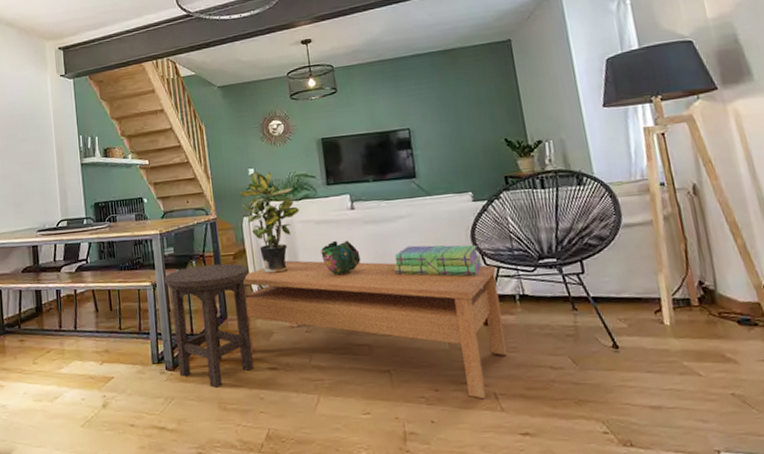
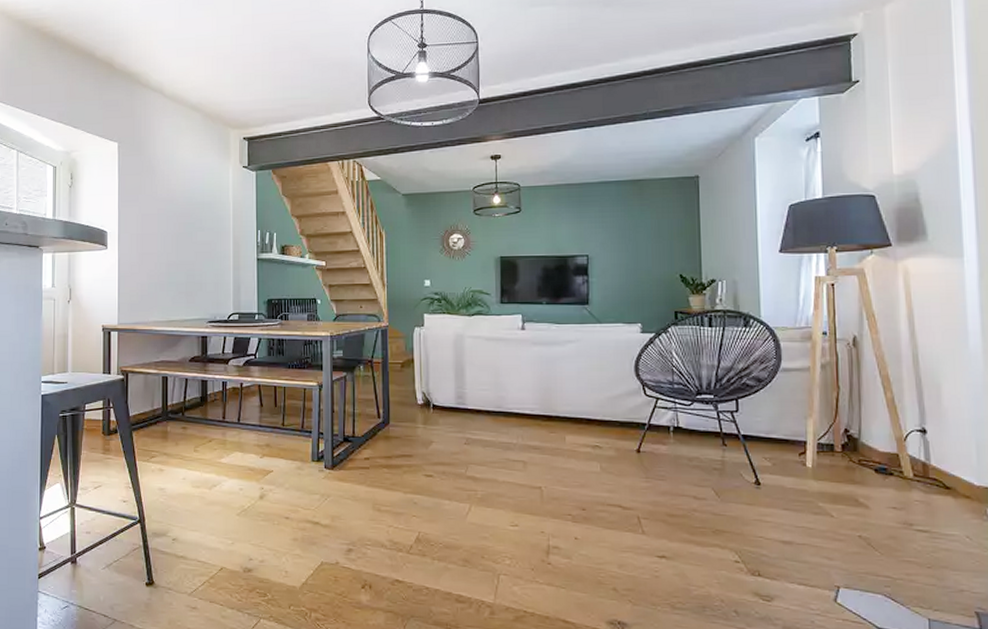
stool: present [165,263,254,388] -> none [331,371,415,489]
potted plant: present [240,171,300,274] -> none [414,282,471,385]
coffee table: present [243,260,508,399] -> none [409,374,655,522]
decorative bowl: present [321,240,361,276] -> none [487,358,526,393]
stack of books: present [394,244,482,276] -> none [557,370,641,404]

